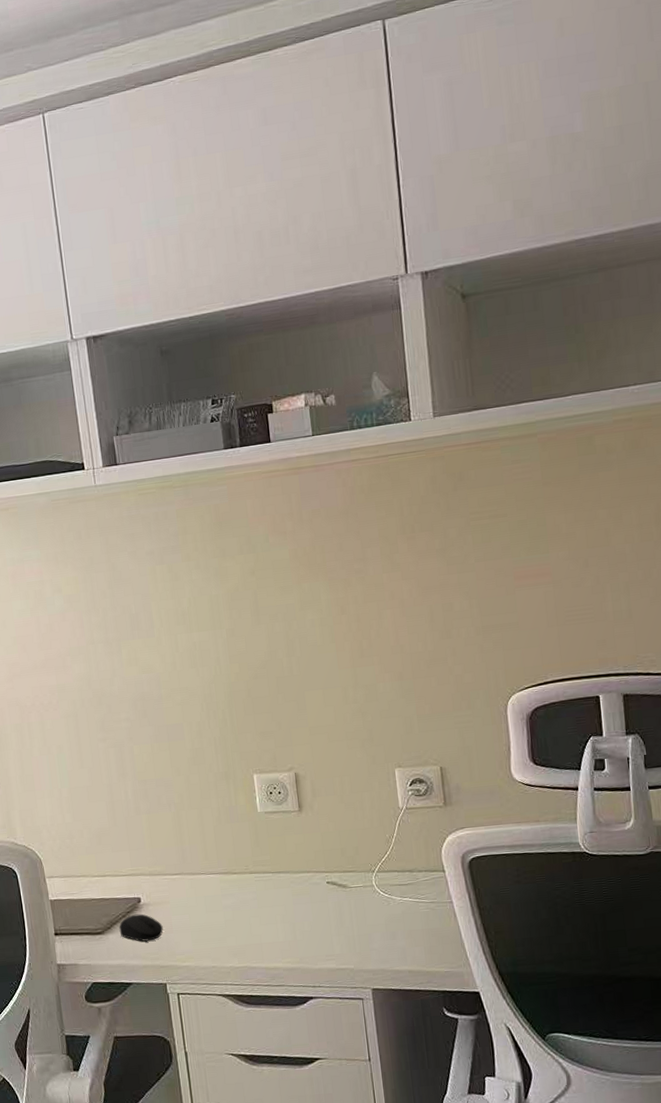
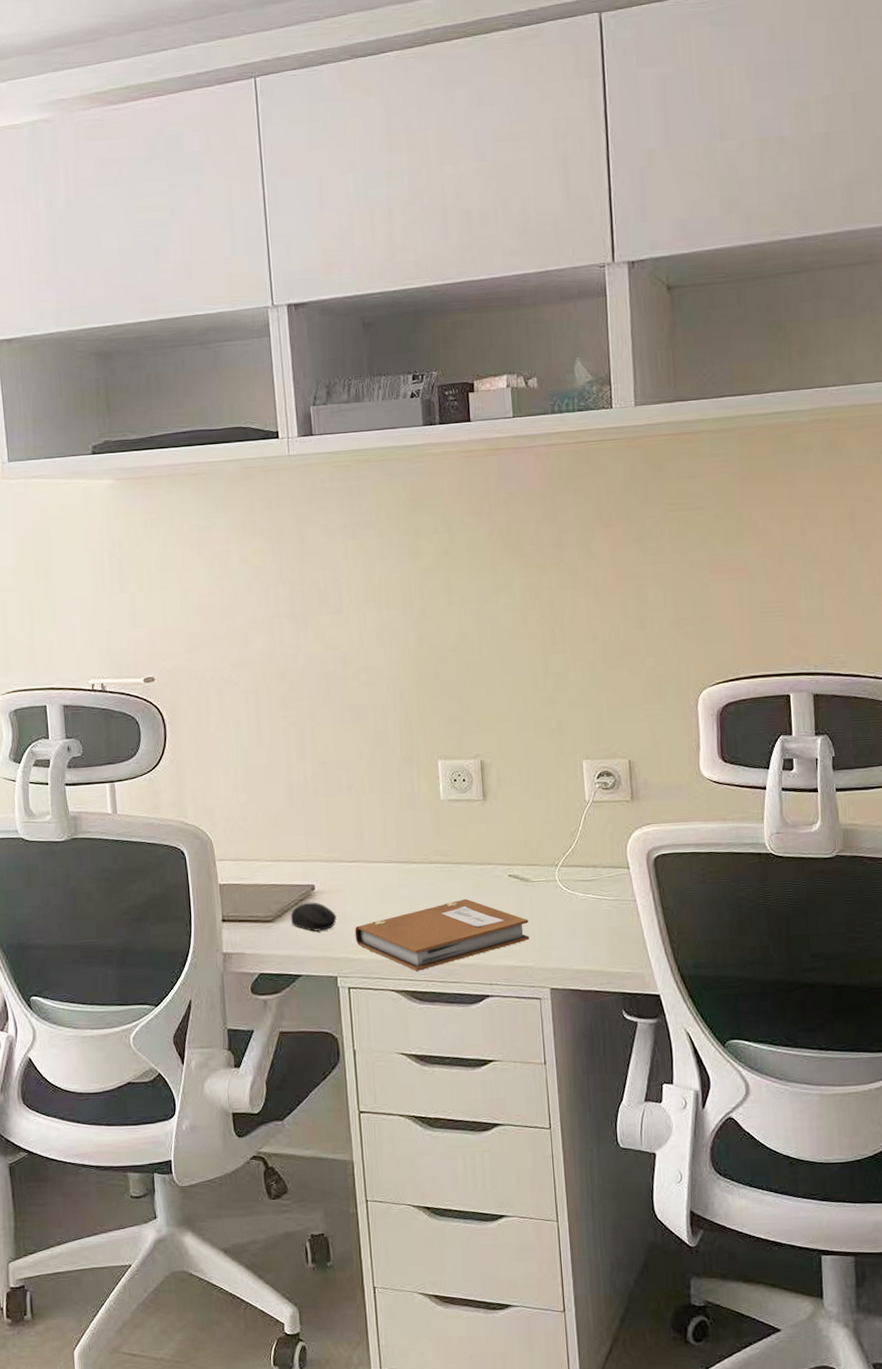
notebook: none [181,906,350,976] -> present [354,898,530,971]

